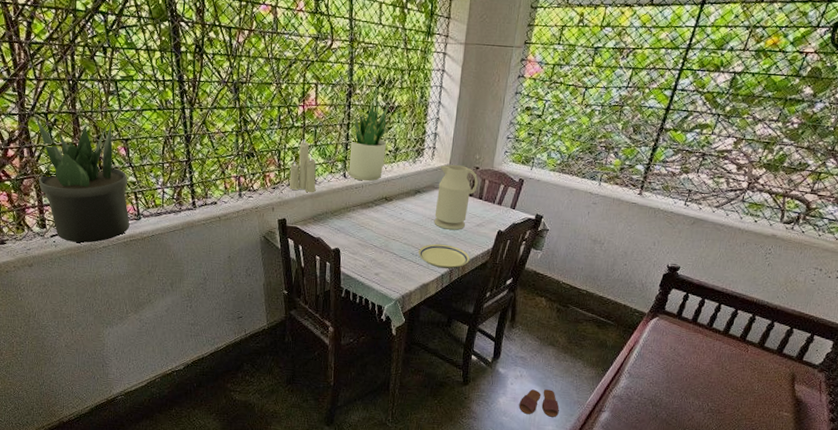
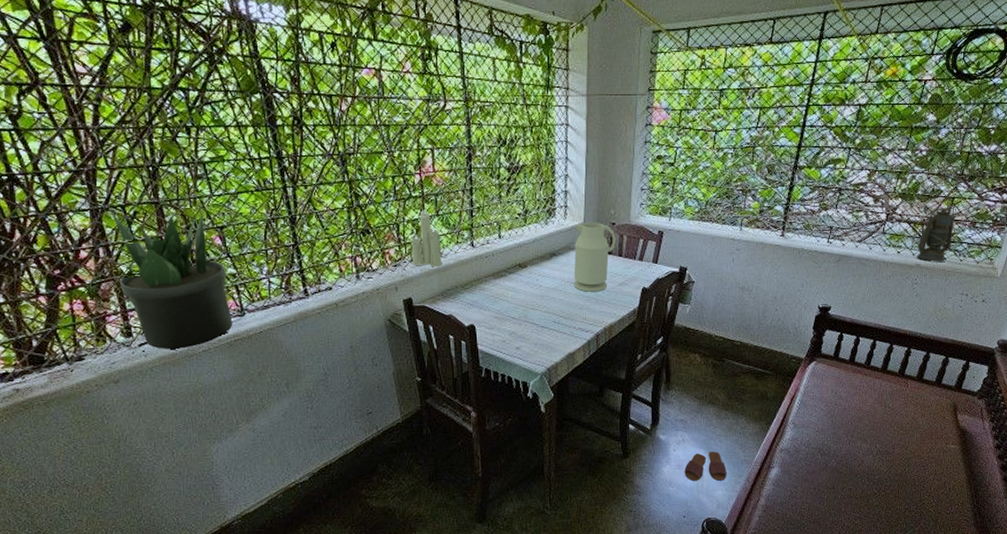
planter: present [347,102,390,182] -> none [474,163,516,249]
plate: present [418,243,470,269] -> none [561,308,616,335]
lantern: none [772,181,820,236] -> present [913,208,956,263]

